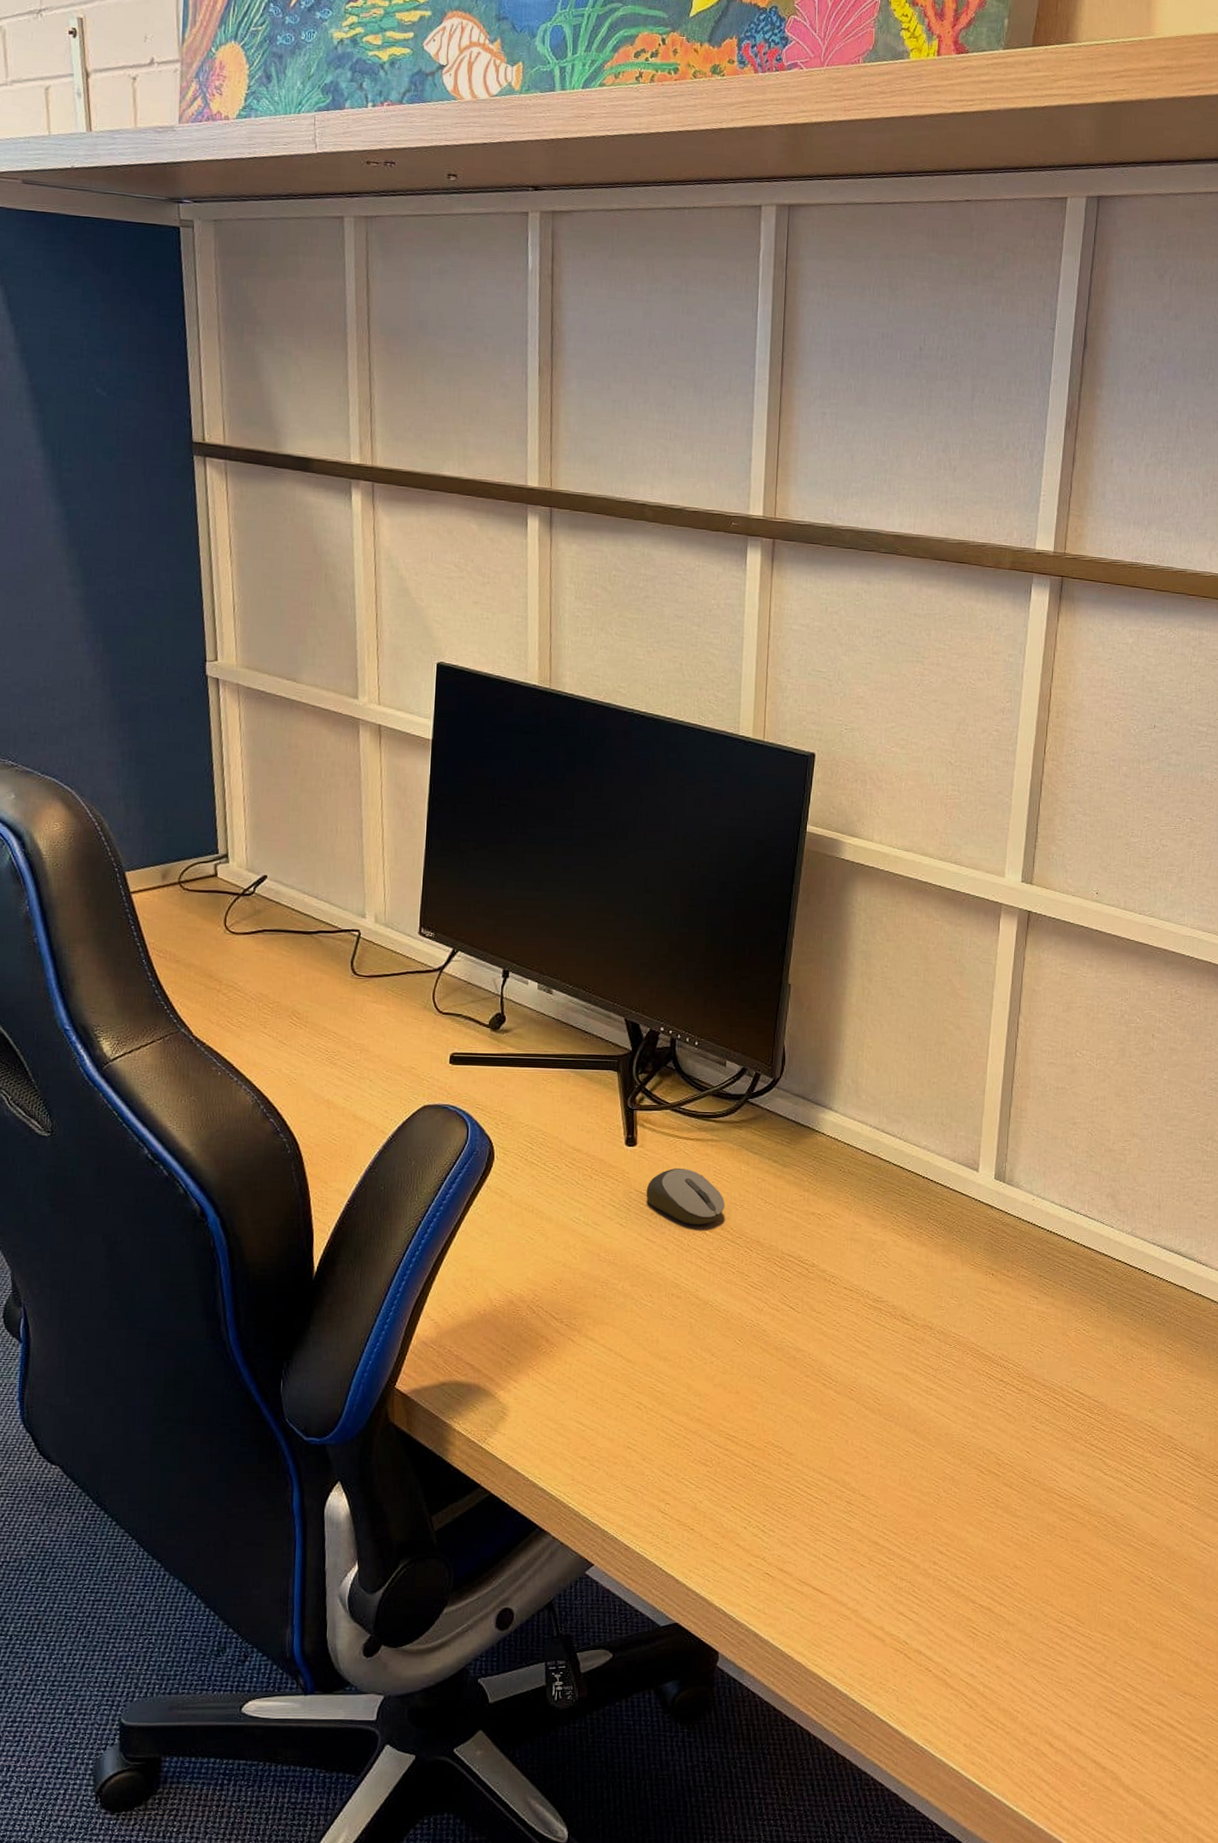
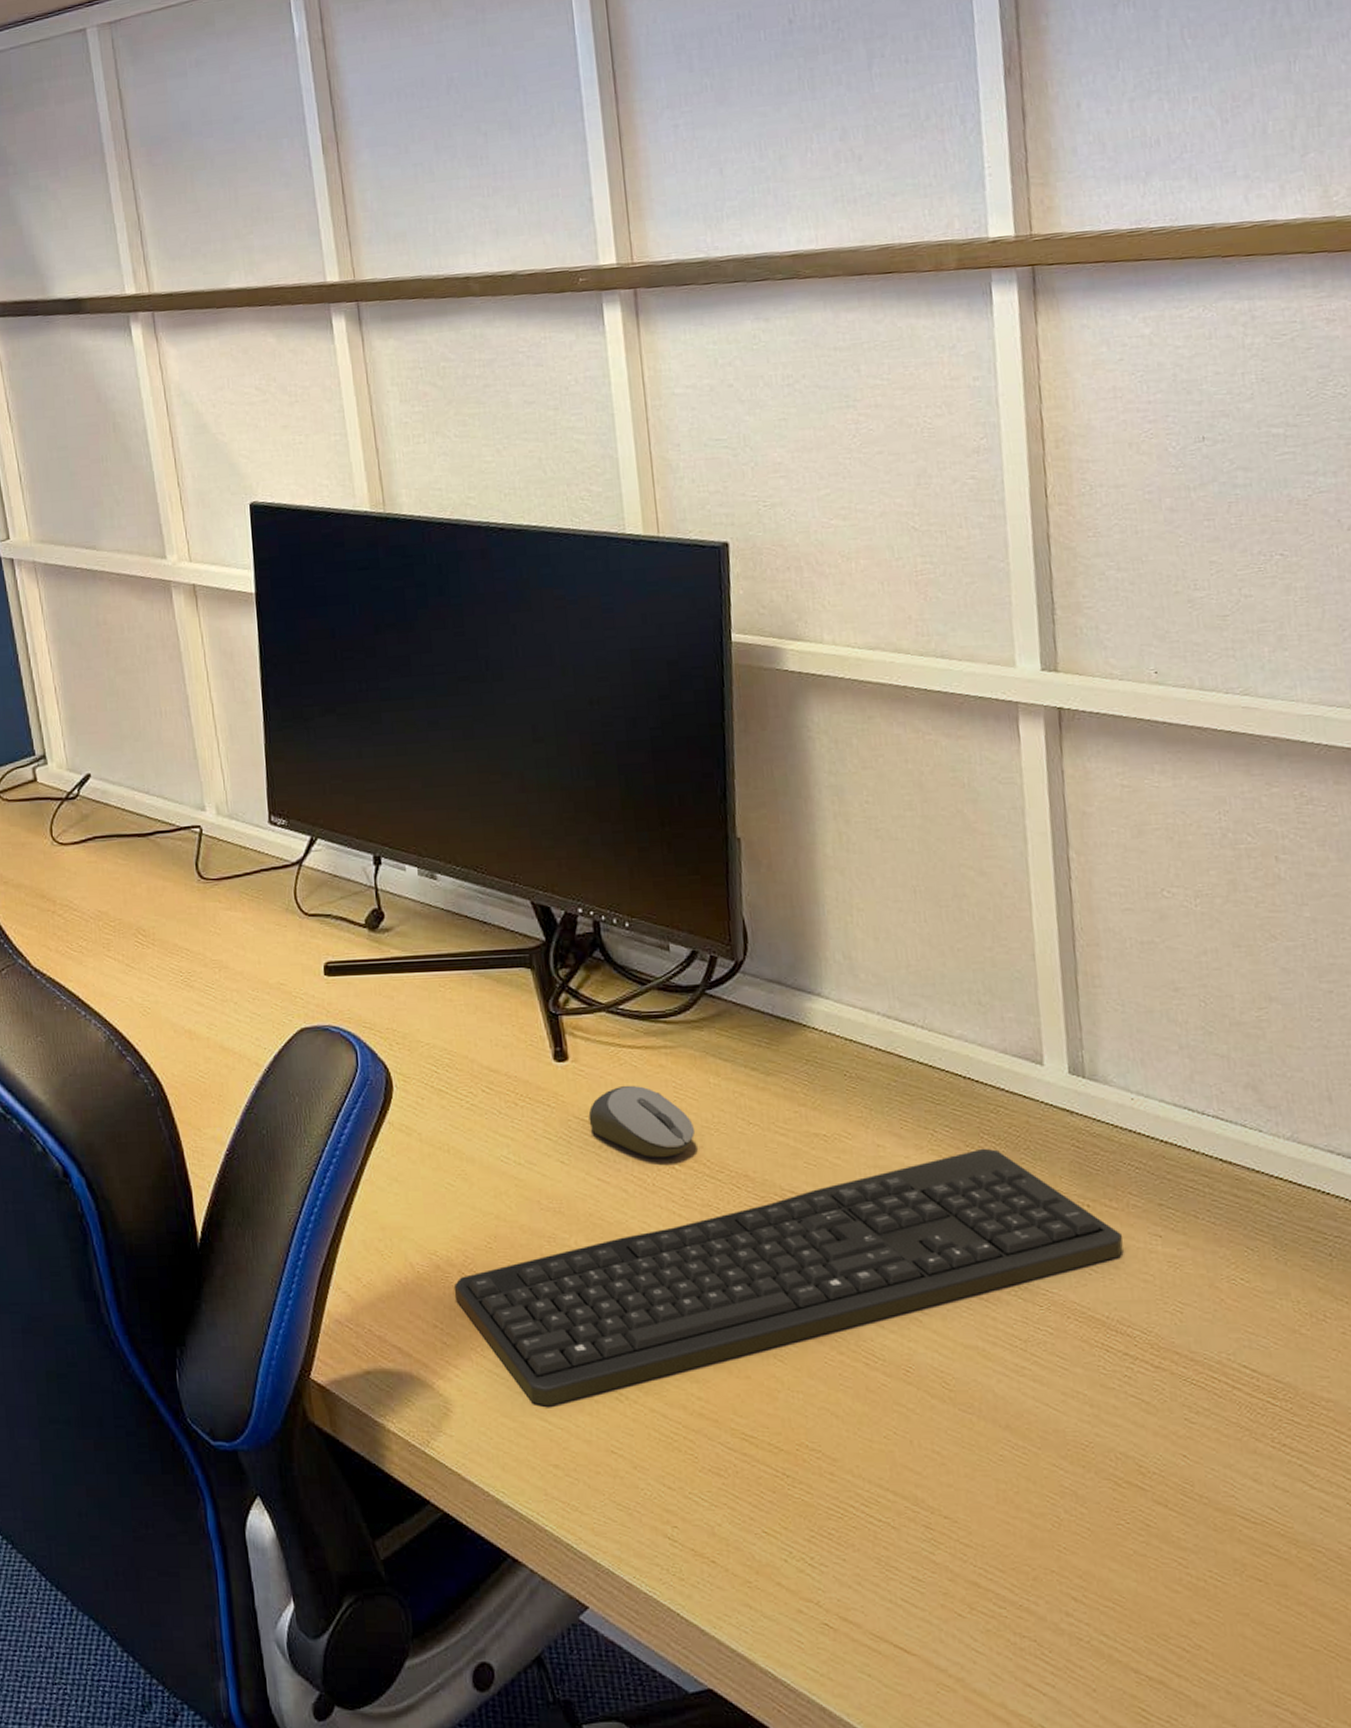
computer keyboard: none [522,1229,1012,1412] -> present [453,1148,1123,1407]

